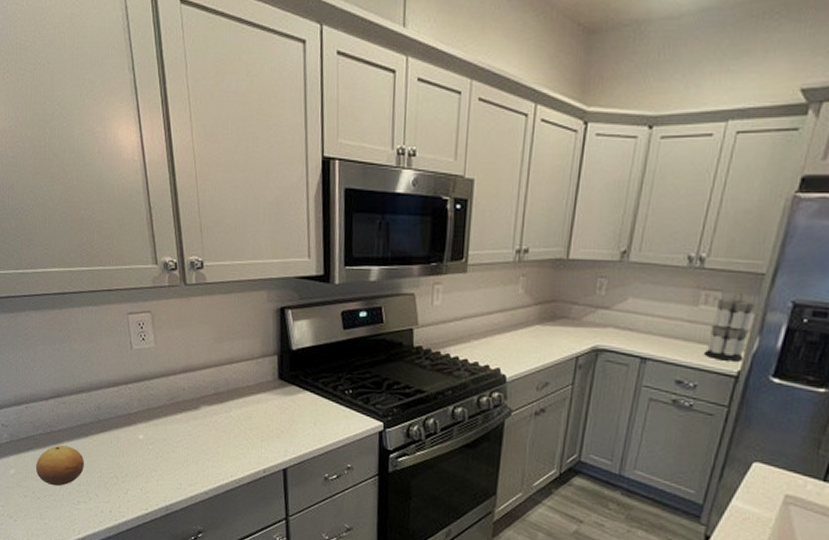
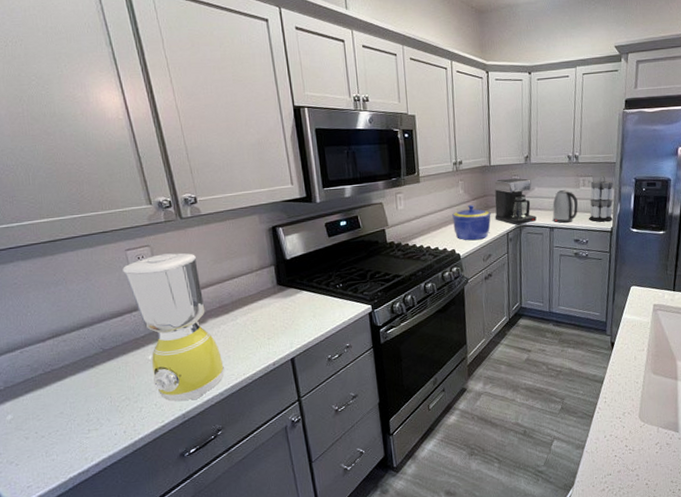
fruit: present [35,445,85,486] -> none [36,380,93,422]
blender: none [123,323,212,494] -> present [122,252,224,402]
cooking pot: none [502,310,558,361] -> present [452,204,491,241]
coffee maker: none [562,280,625,348] -> present [494,178,537,226]
kettle: none [647,305,692,354] -> present [552,189,578,223]

